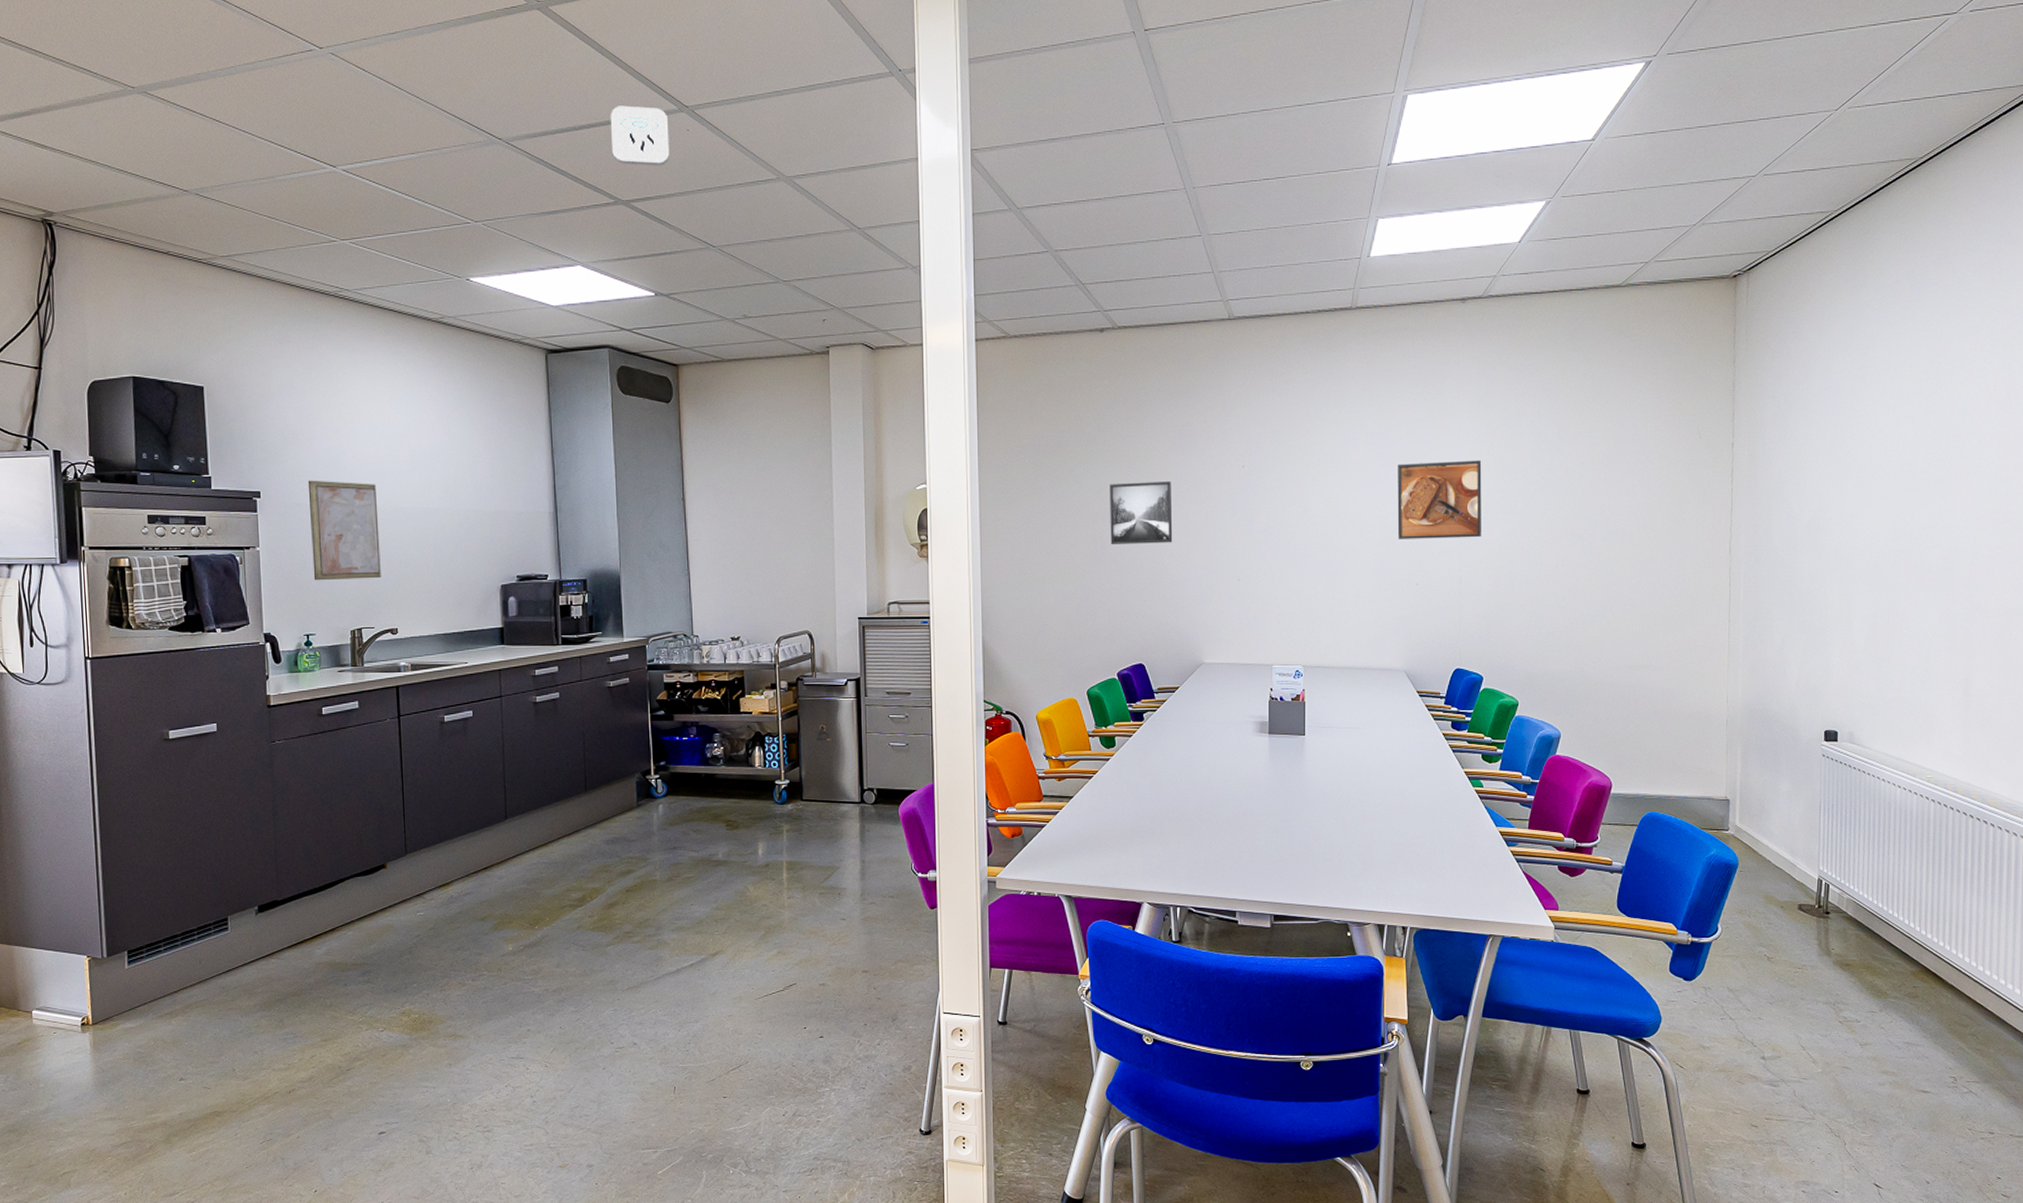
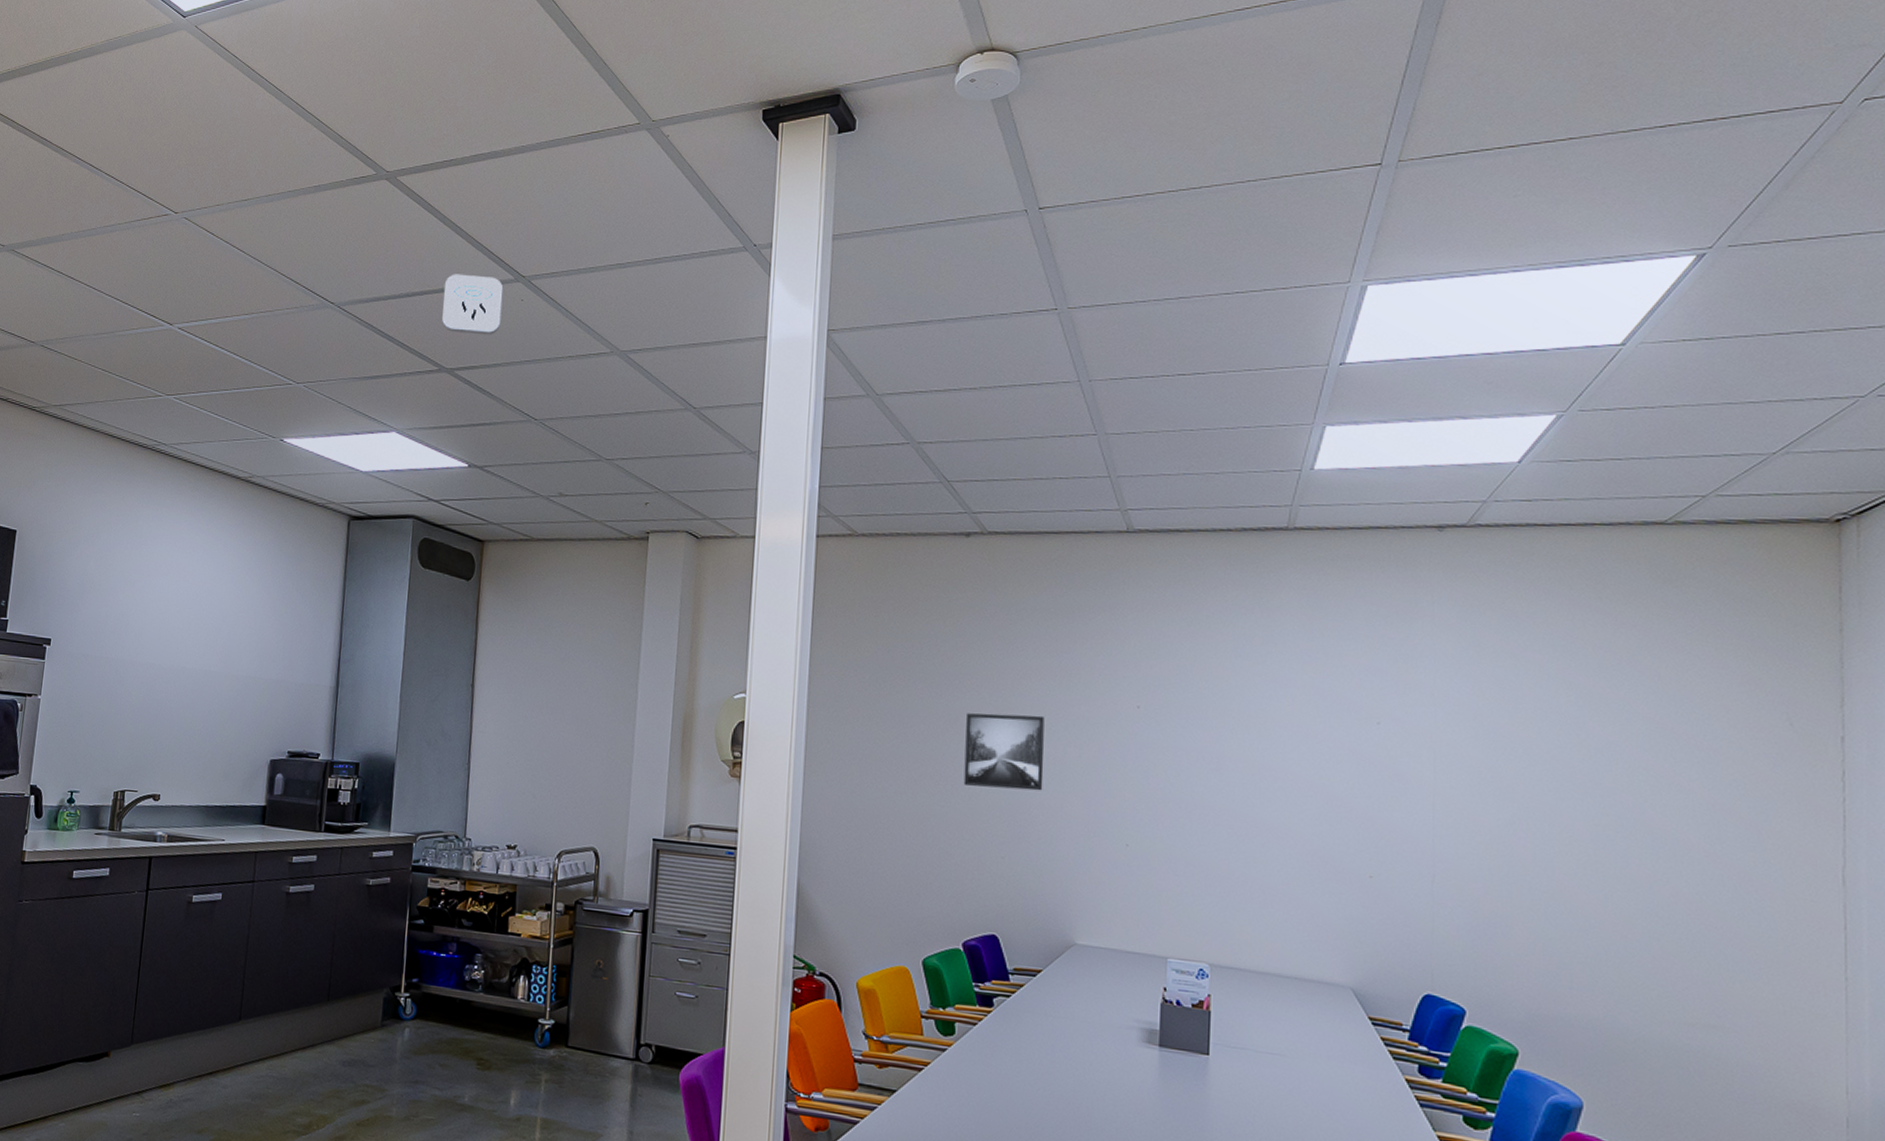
wall art: present [307,480,381,581] -> none [87,631,162,740]
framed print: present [1397,460,1482,539] -> none [1344,722,1465,826]

